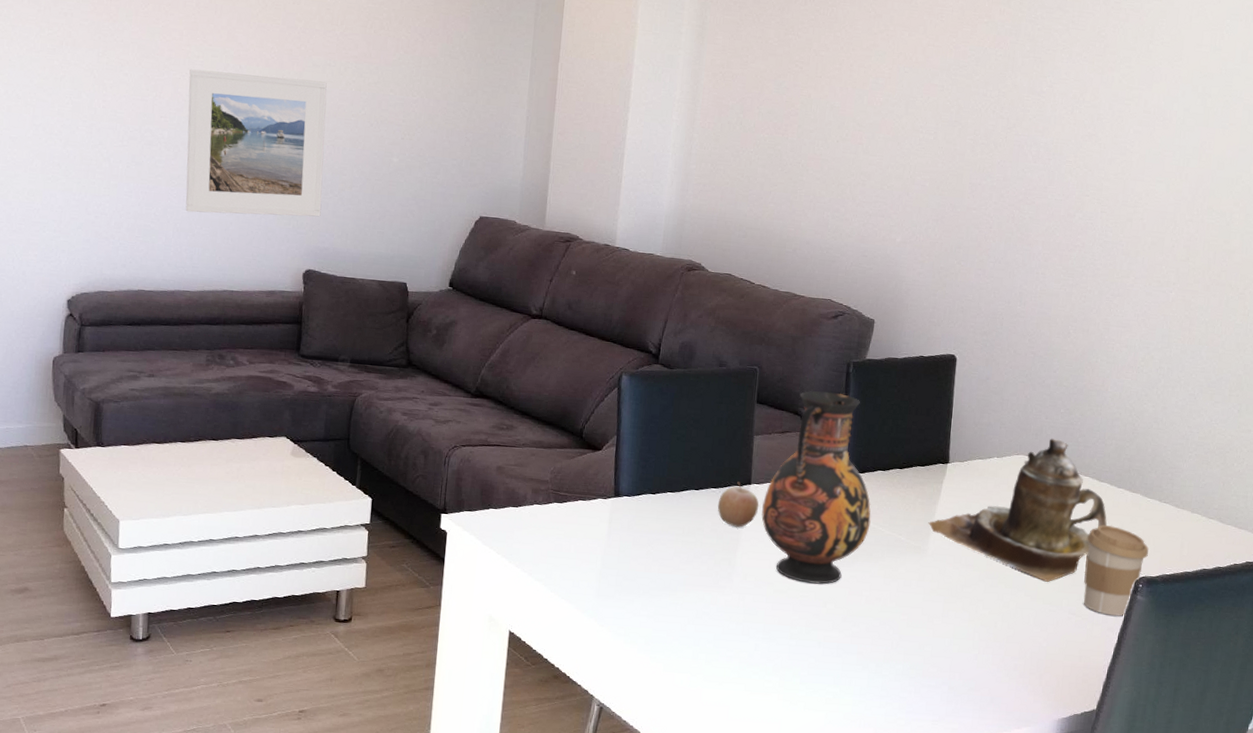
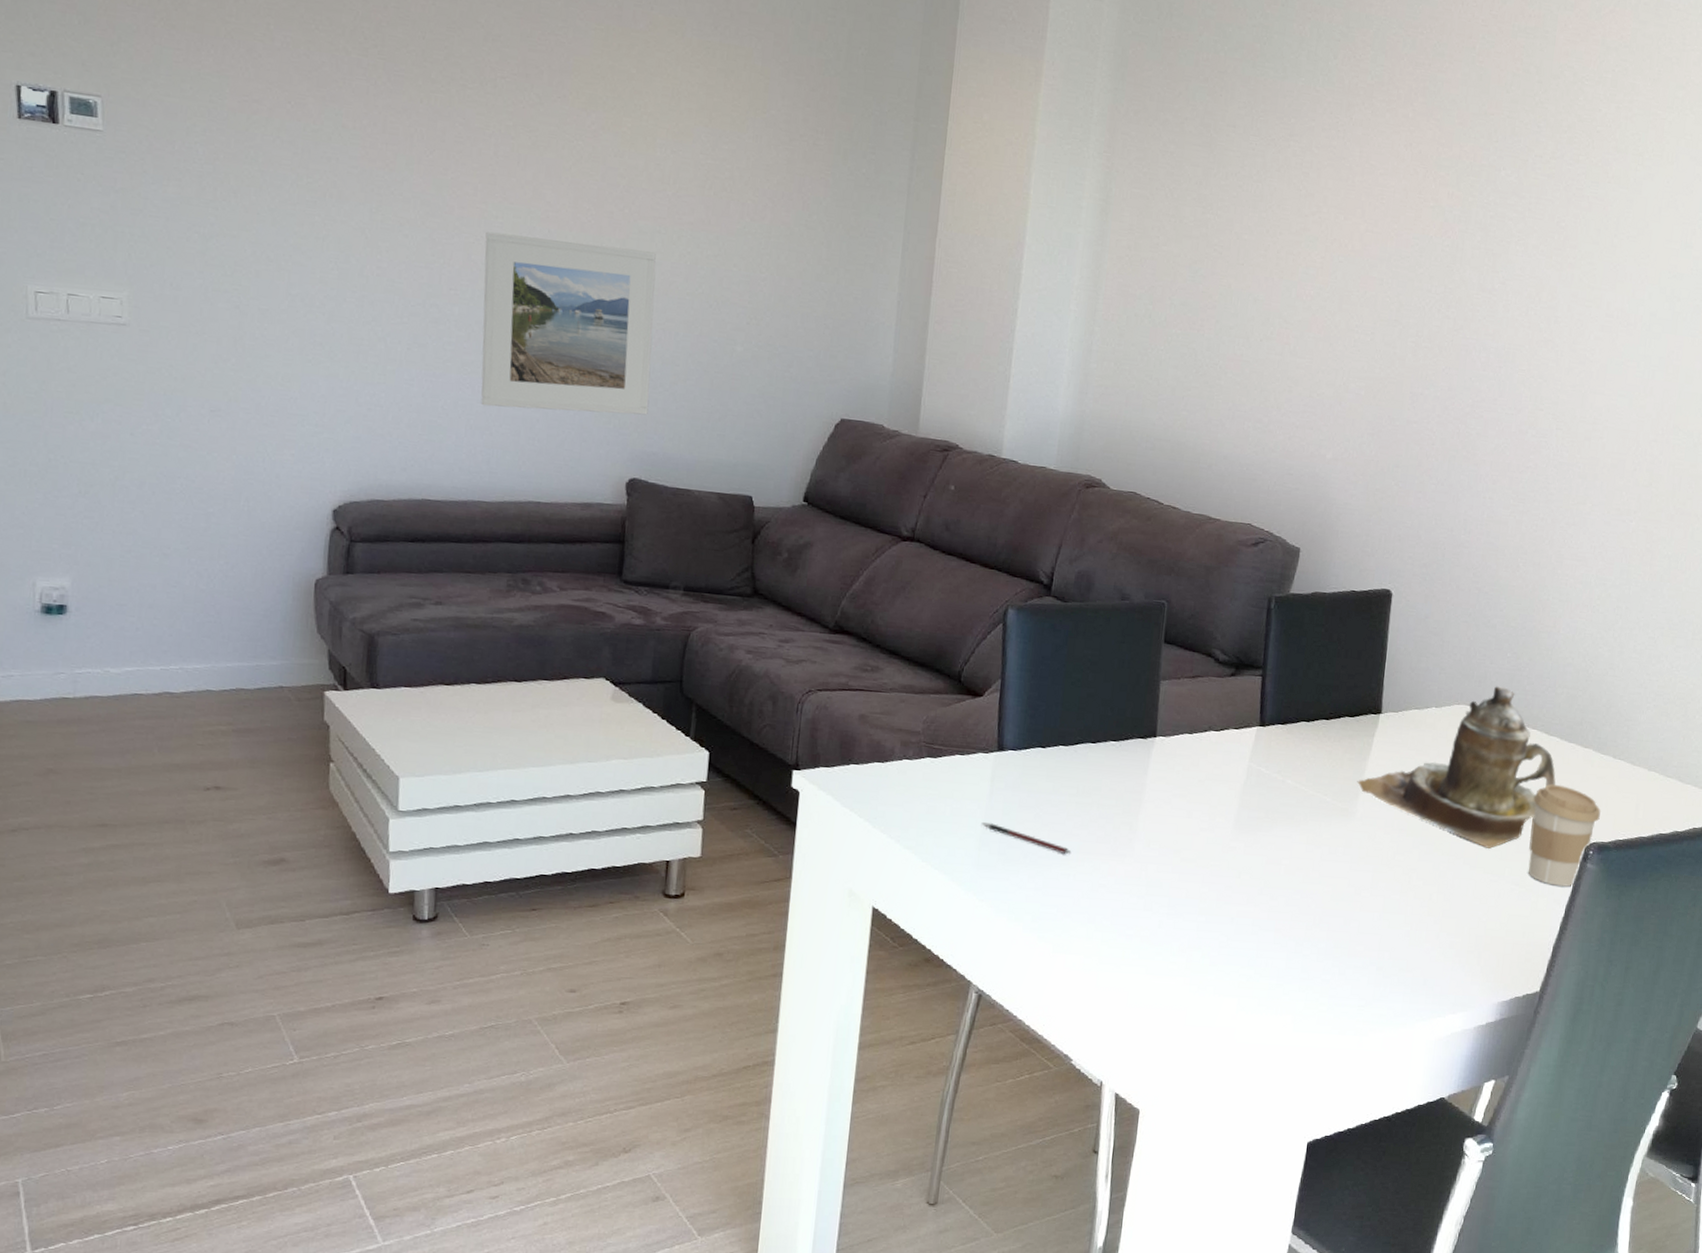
pen: none [601,558,679,587] -> present [981,822,1072,855]
fruit: present [717,481,759,528] -> none [1117,733,1166,787]
vase: present [761,390,871,584] -> none [1168,628,1293,852]

